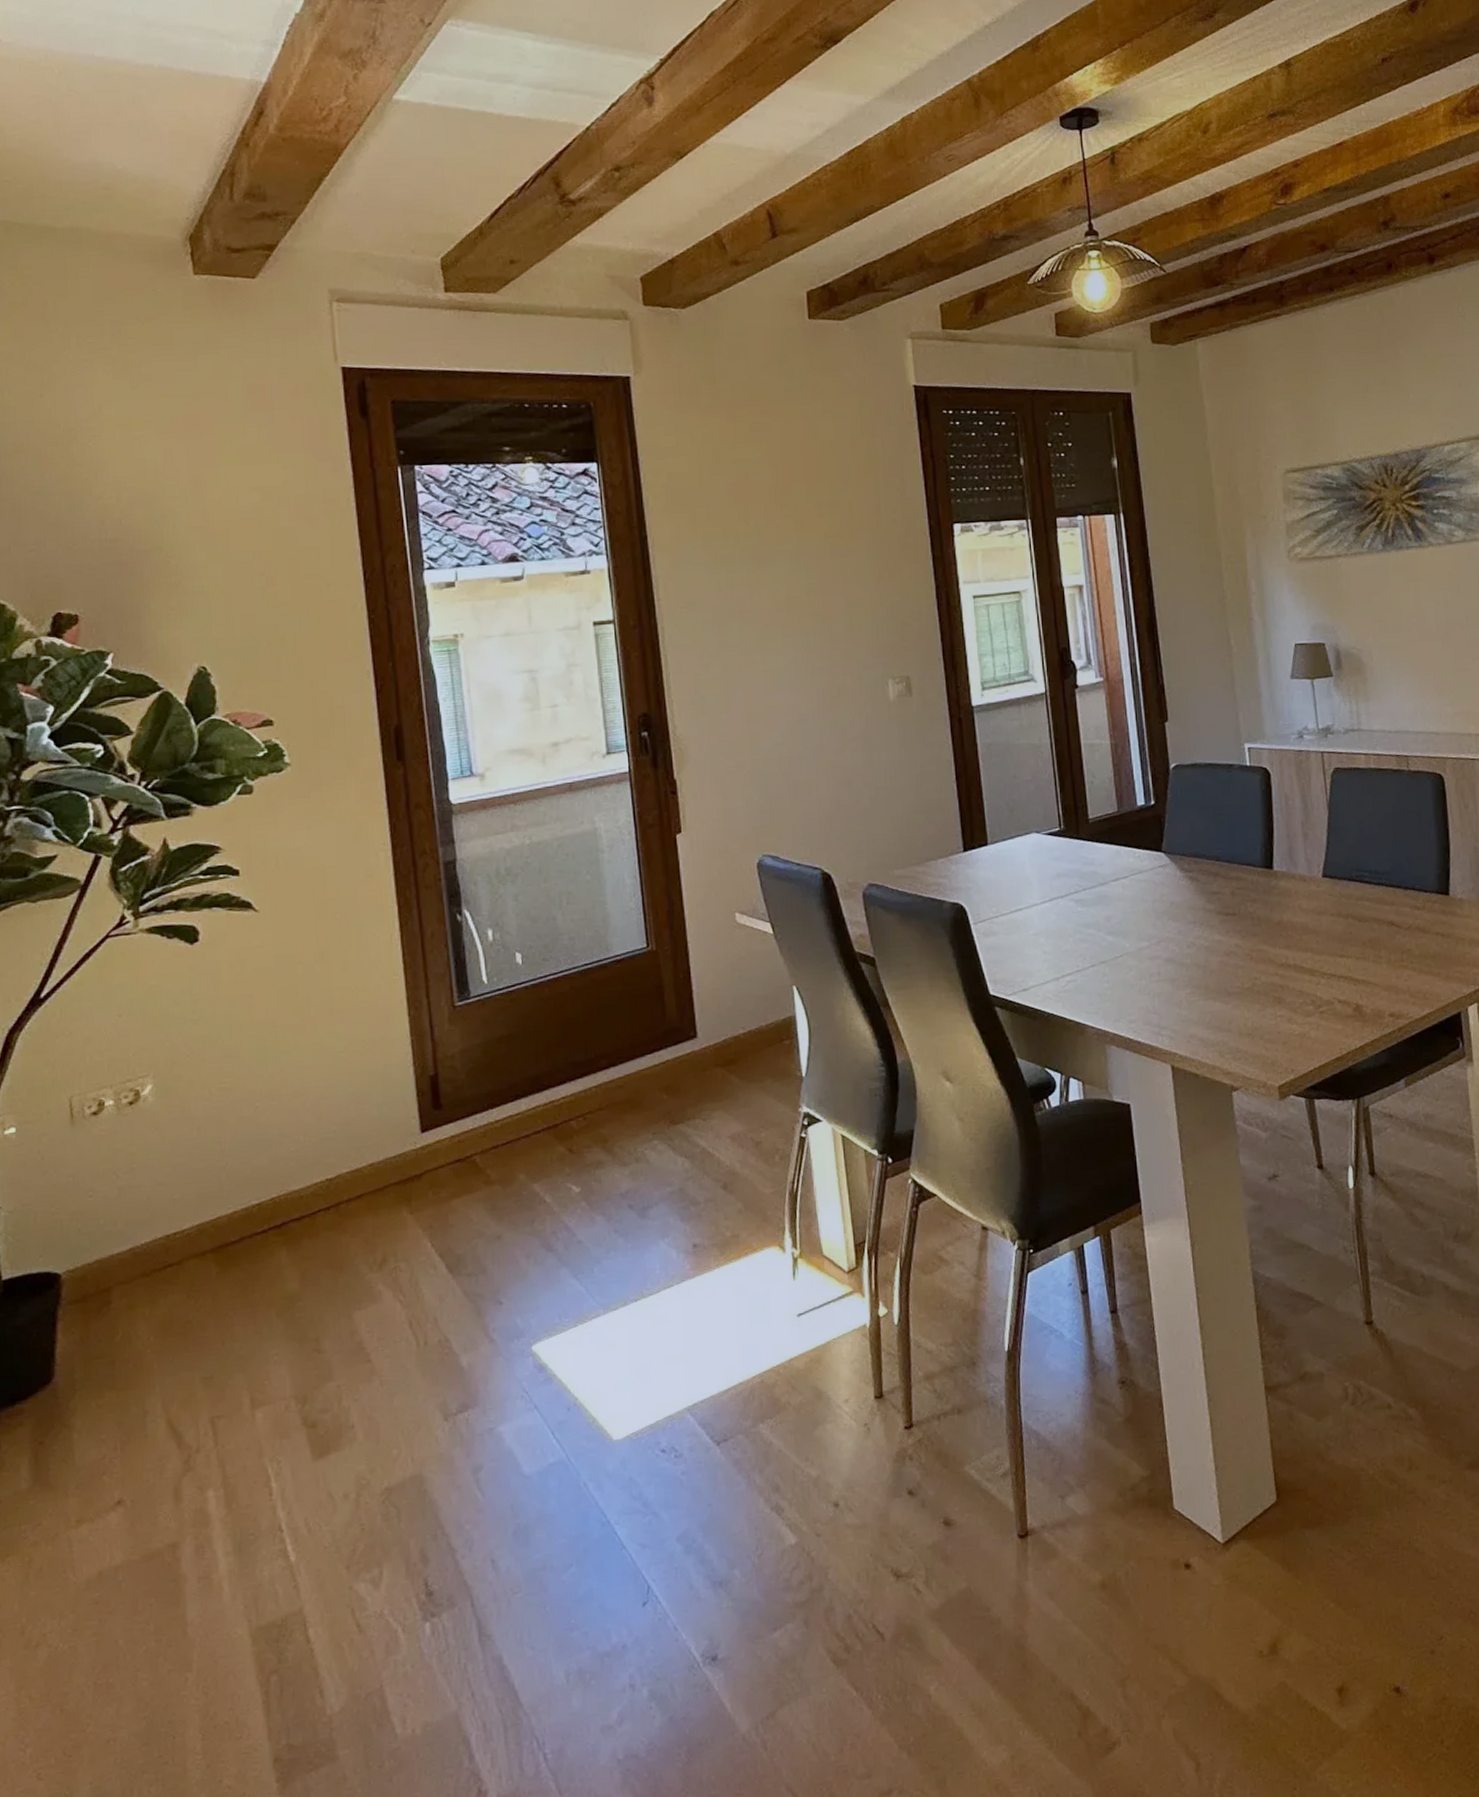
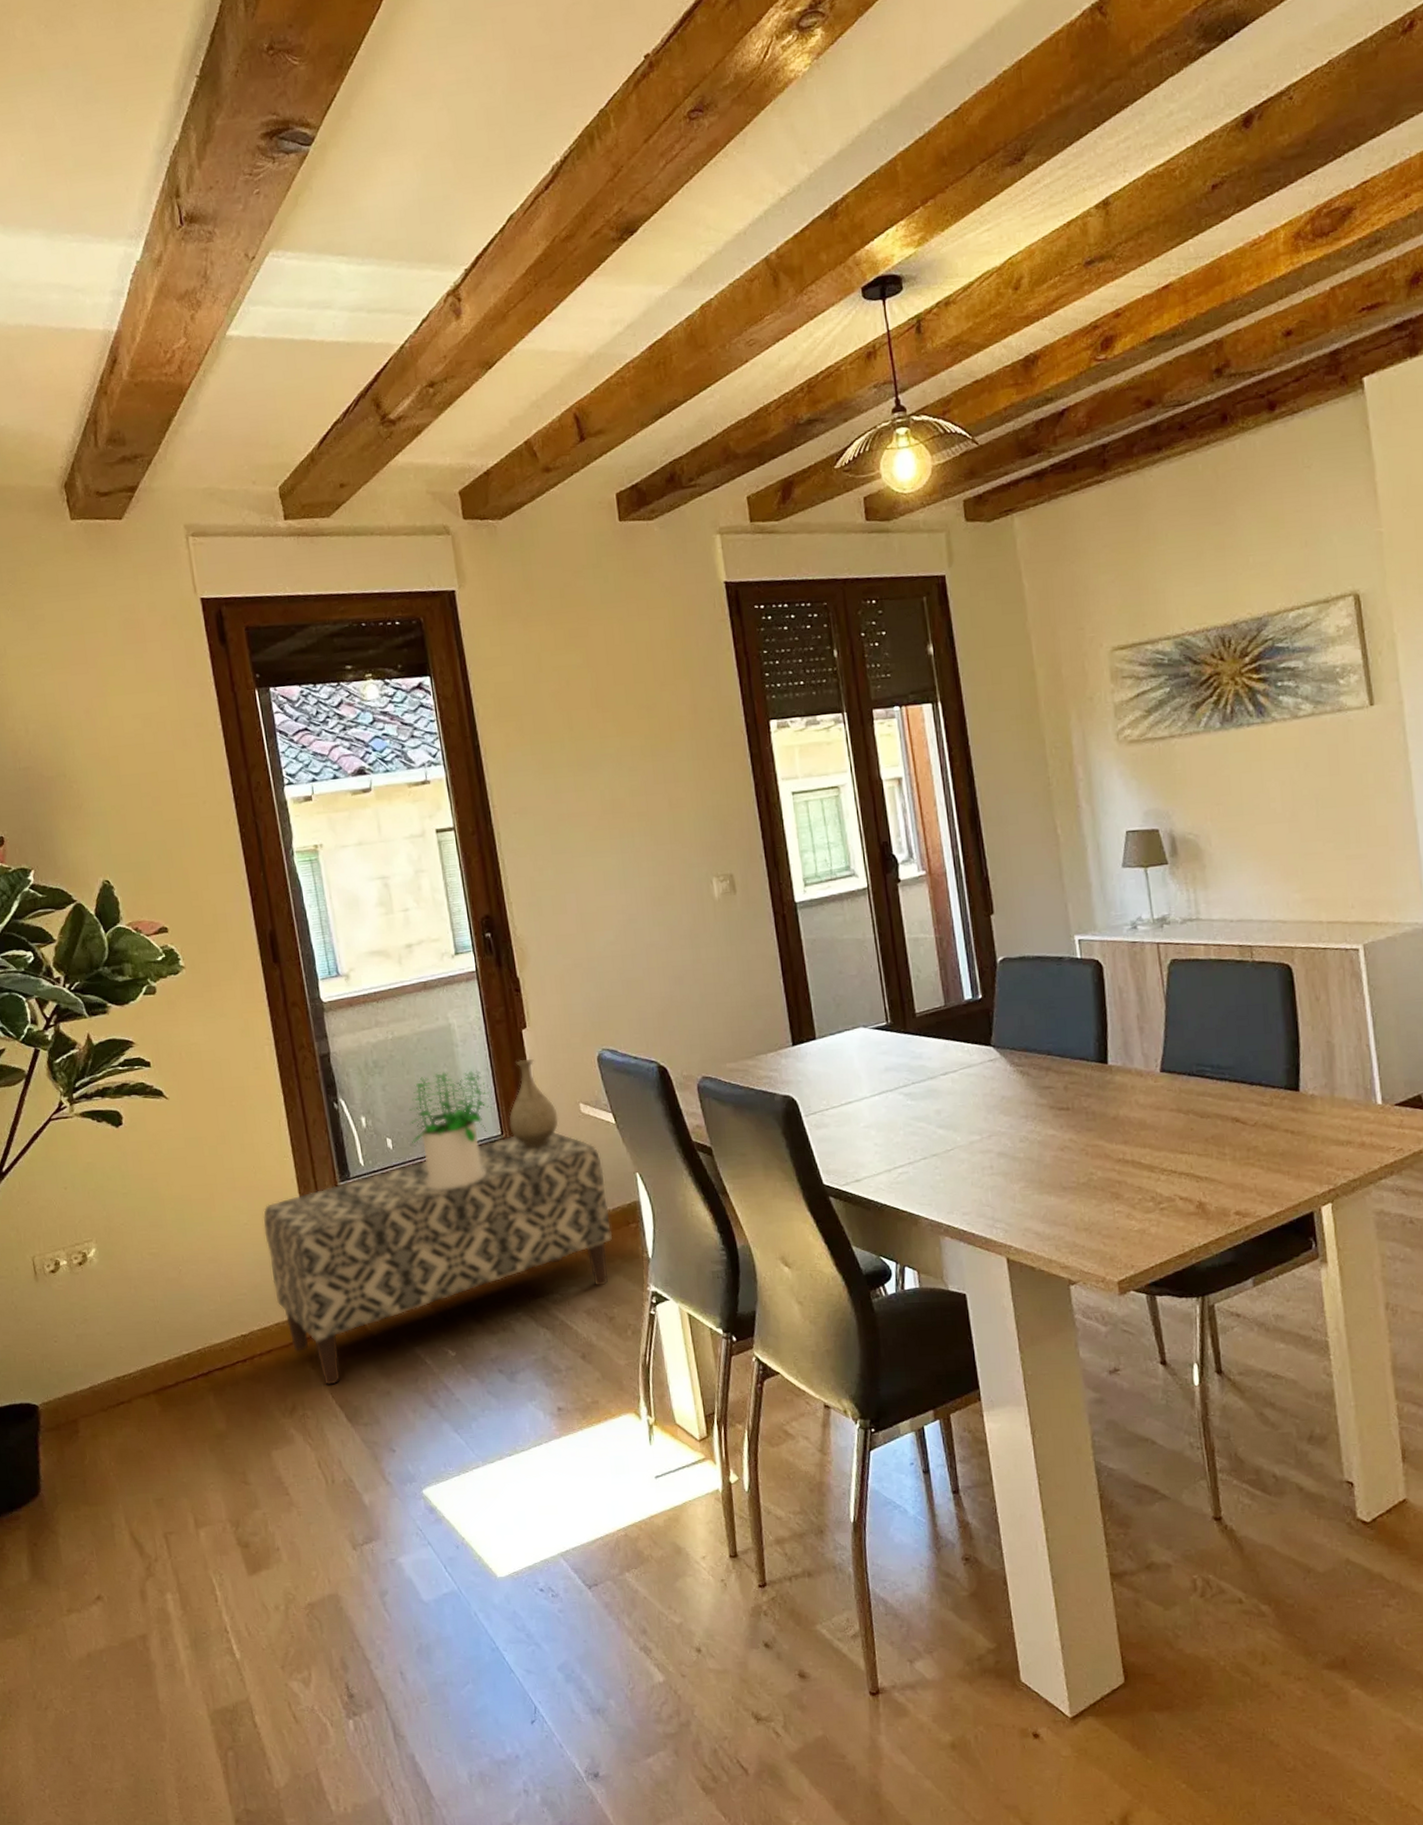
bench: none [363,944,763,1232] -> present [263,1132,612,1385]
potted plant: none [543,878,640,1010] -> present [409,1071,493,1191]
vase: none [656,865,711,962] -> present [508,1058,559,1149]

